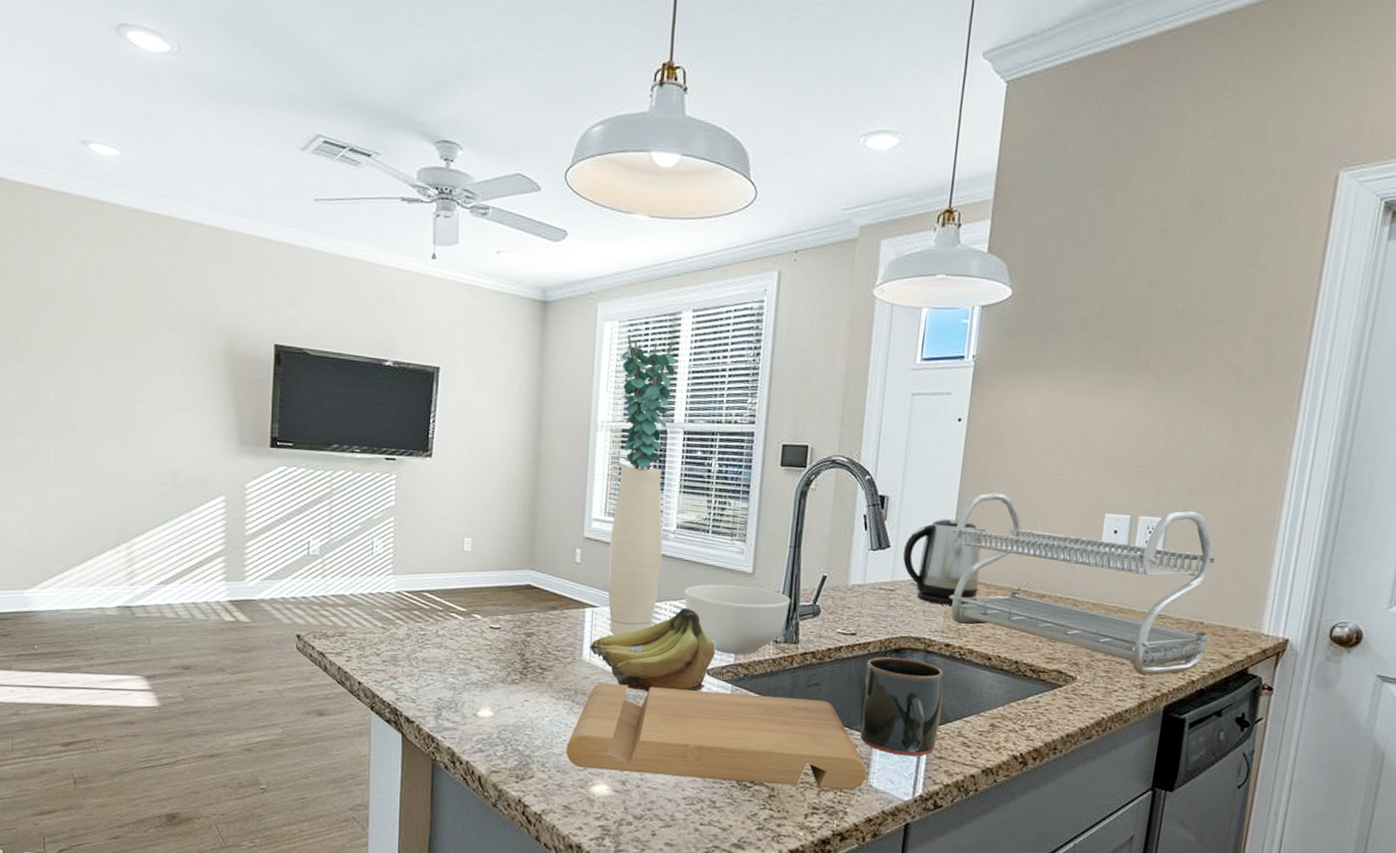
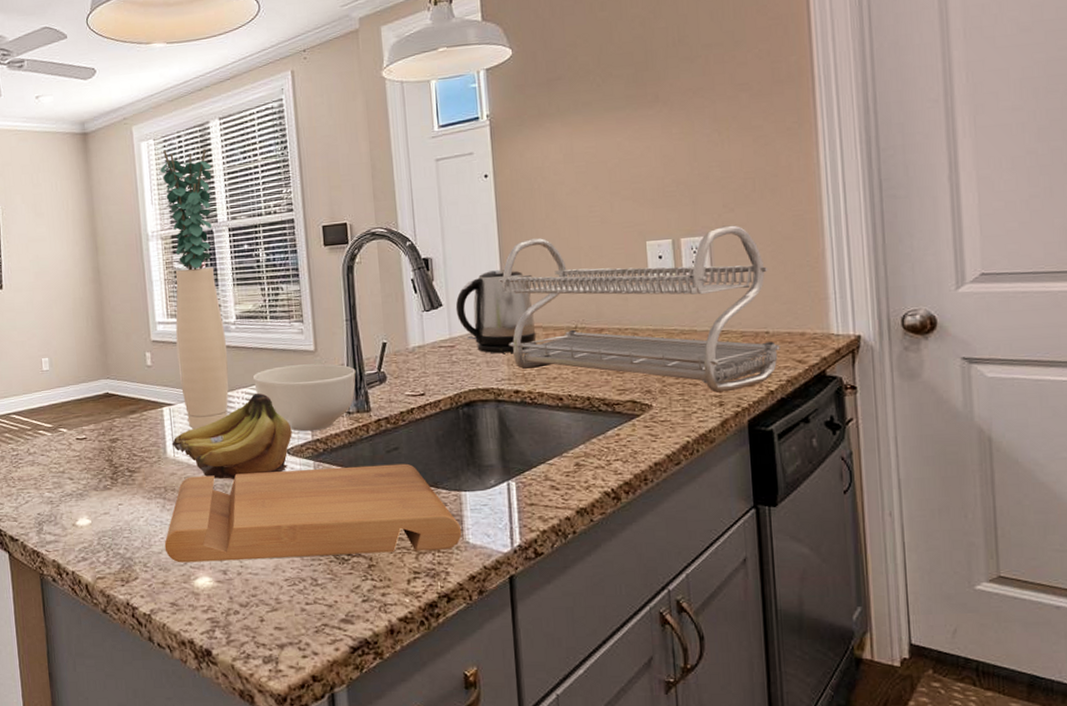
mug: present [860,656,944,757] -> none [440,410,525,508]

